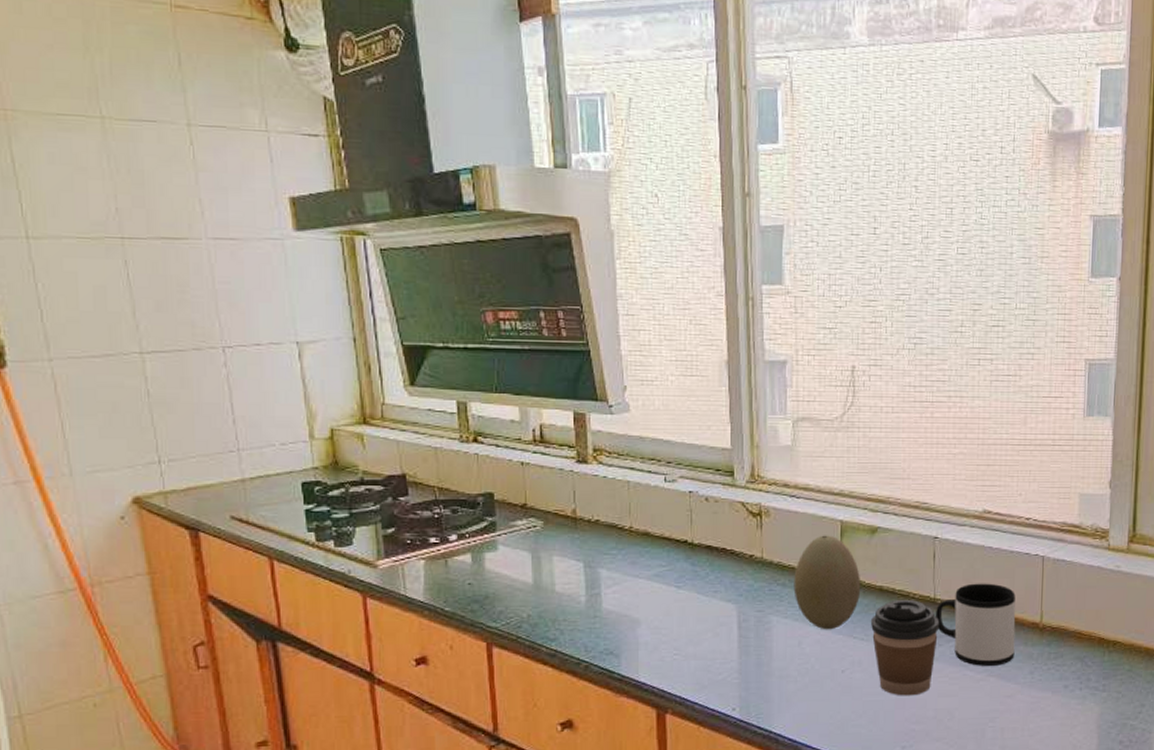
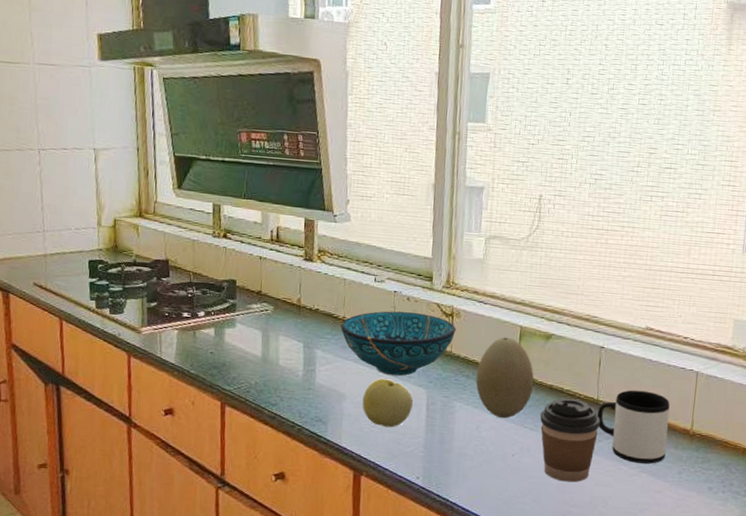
decorative bowl: none [627,515,766,592] -> present [340,311,456,377]
apple: none [661,596,721,654] -> present [362,378,413,428]

